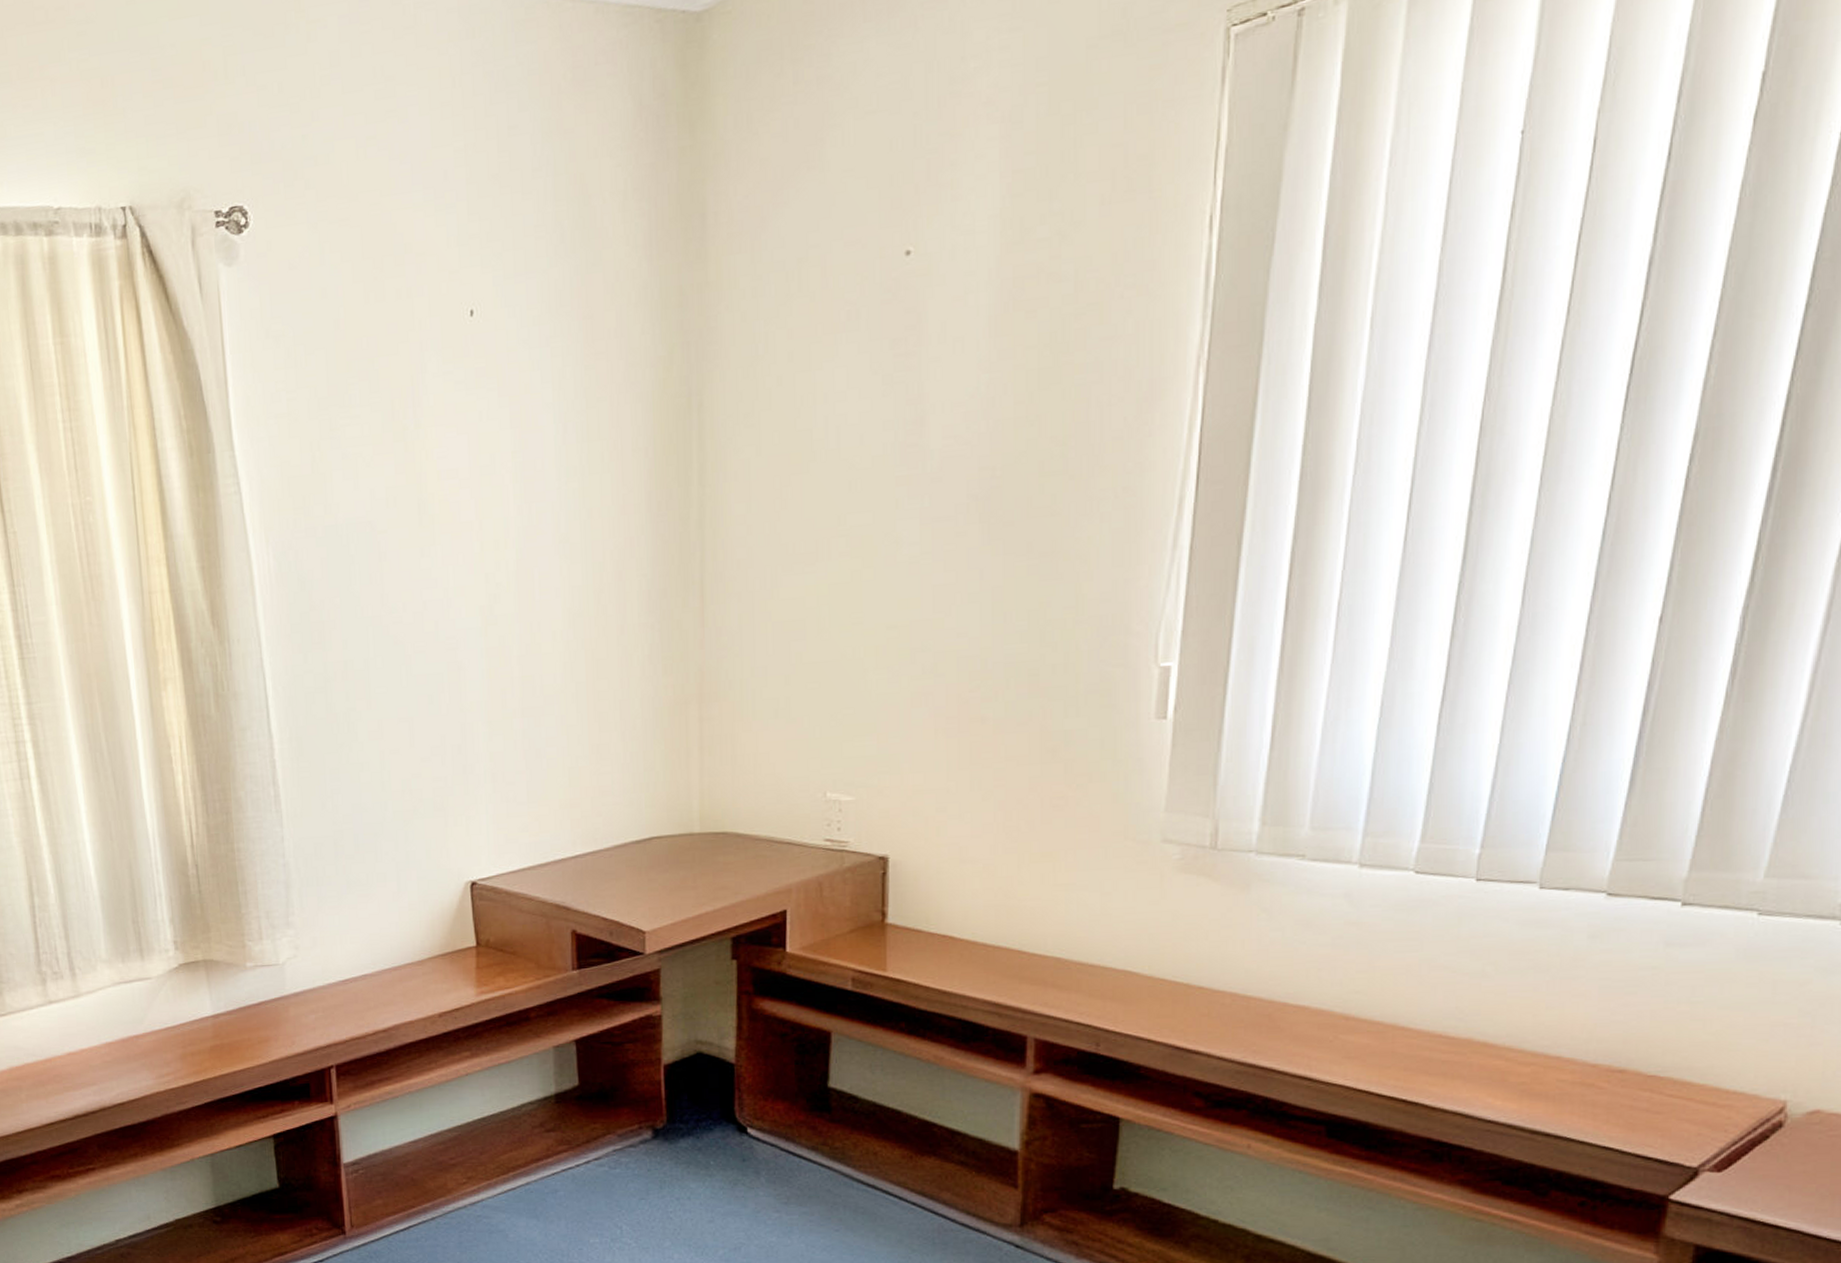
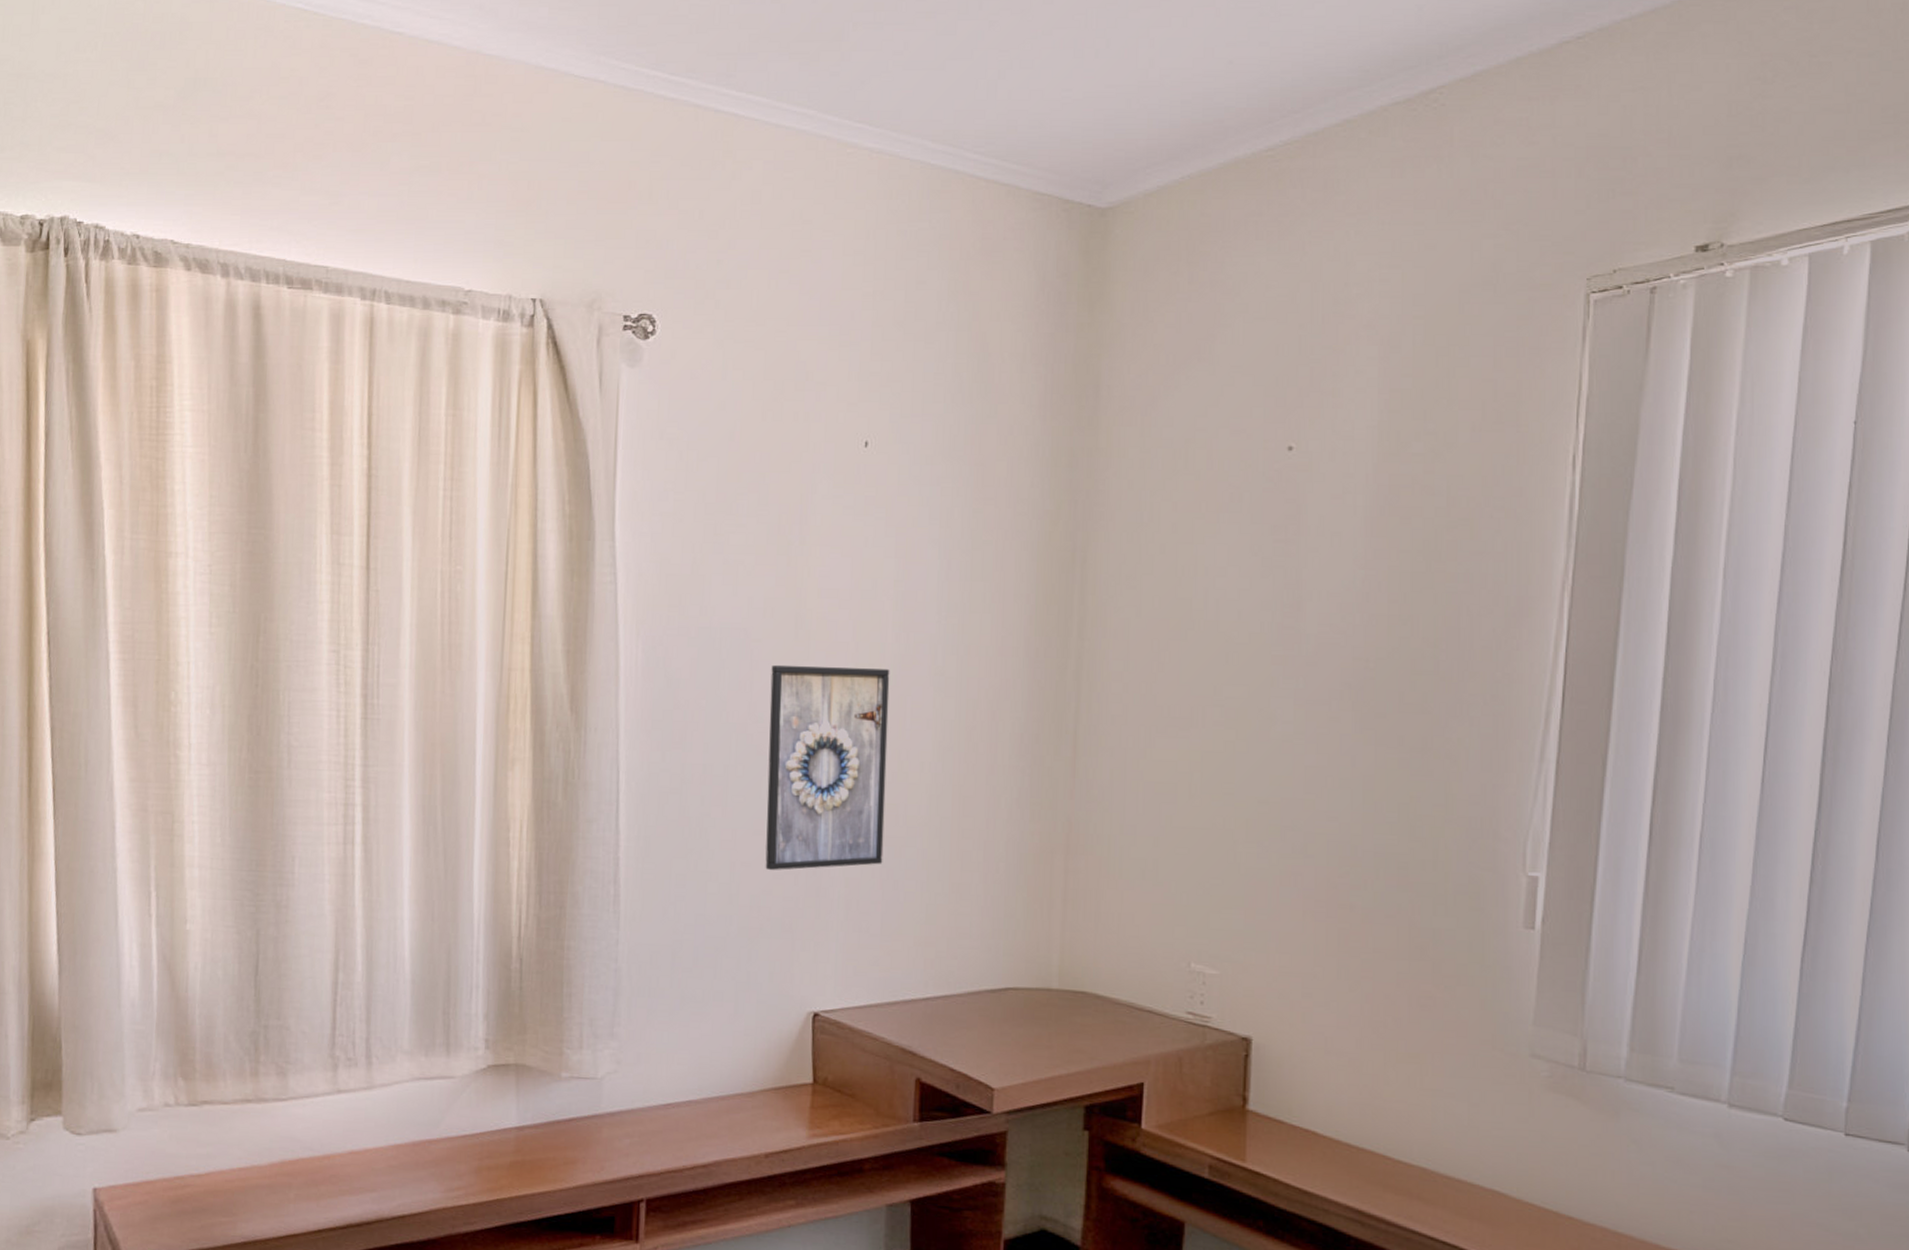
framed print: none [399,543,524,754] -> present [765,664,890,870]

